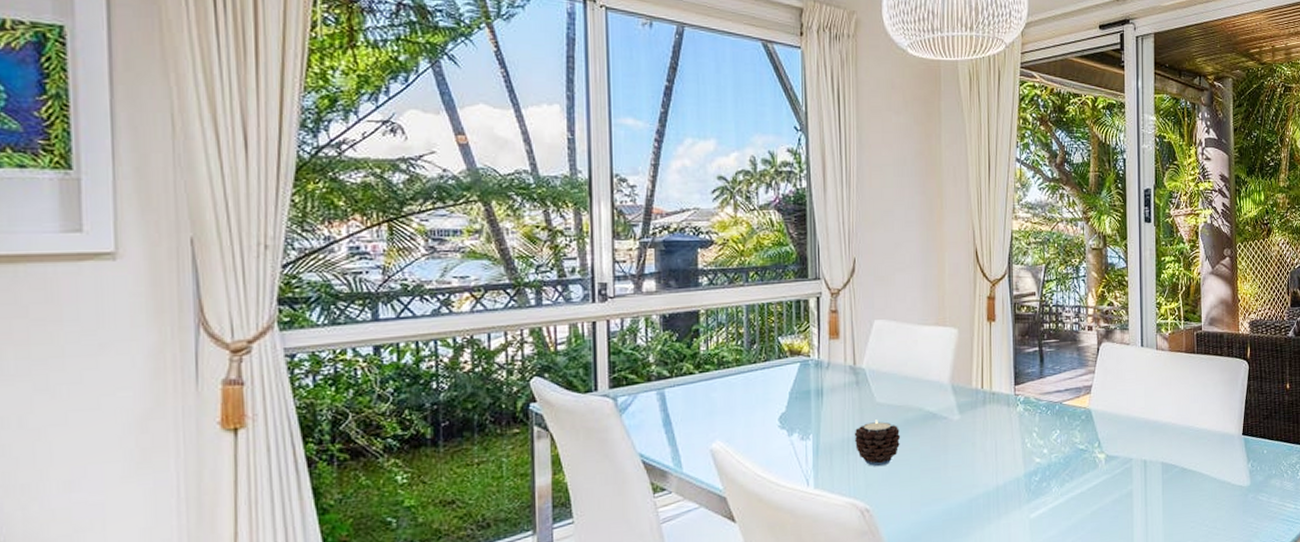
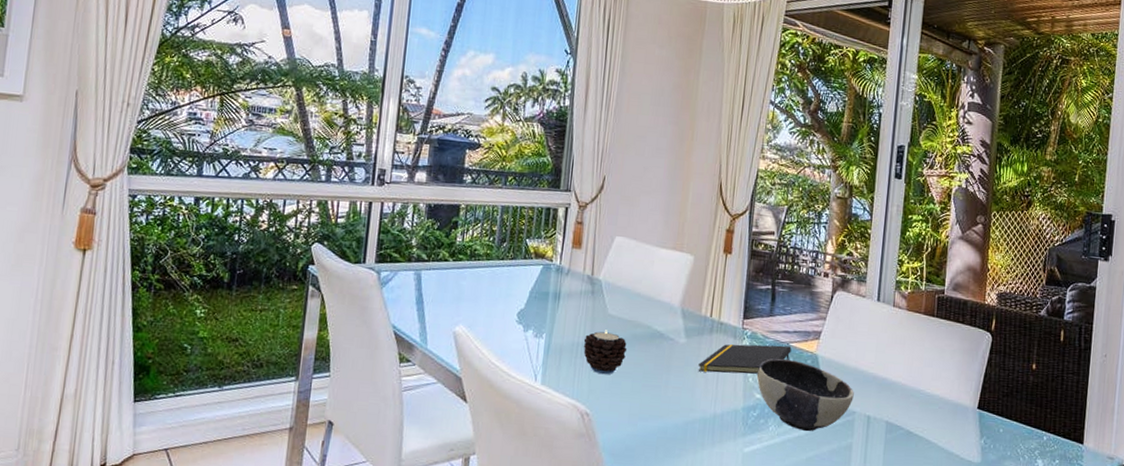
notepad: none [975,405,1065,446] -> present [698,344,792,374]
bowl: none [1034,418,1129,487] -> present [756,358,854,432]

